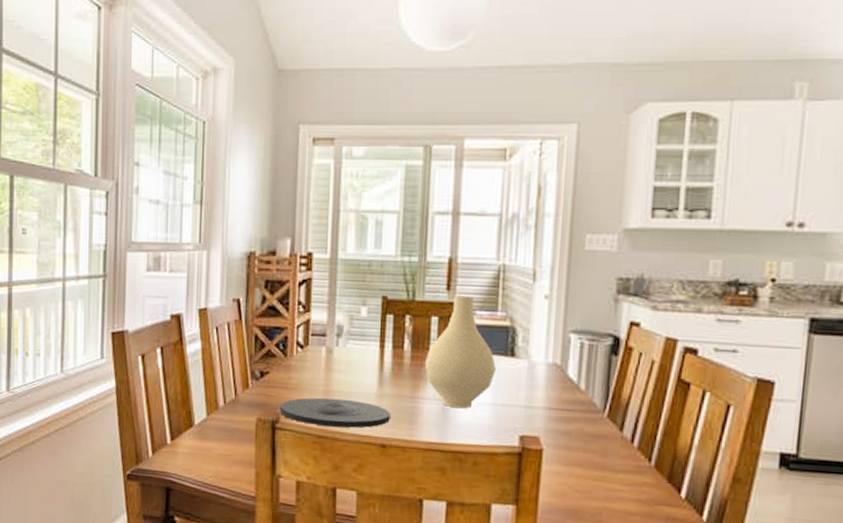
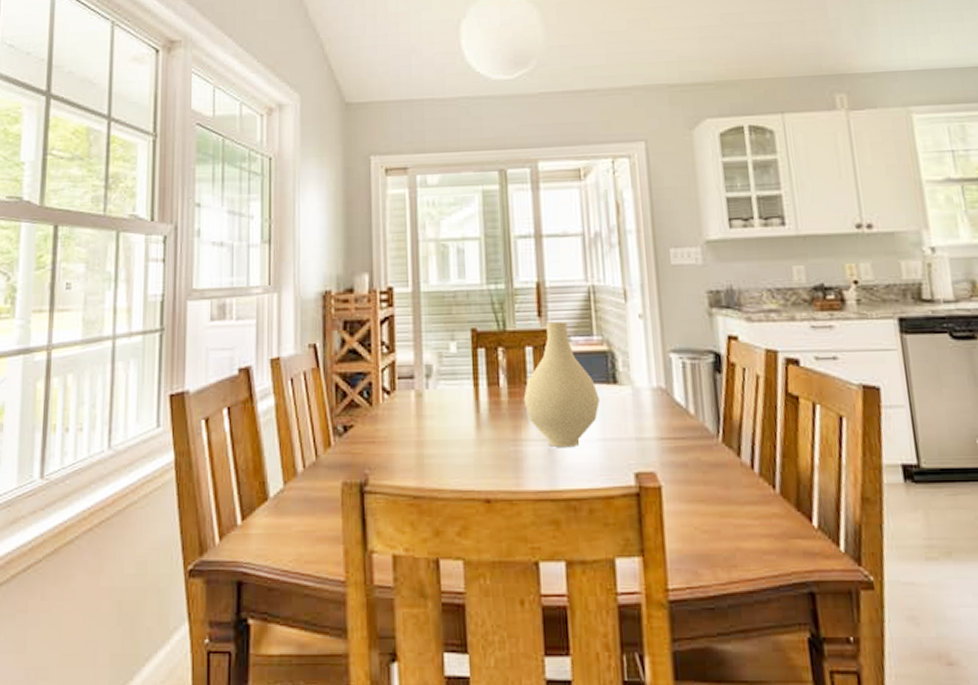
plate: present [280,397,390,428] -> none [368,449,493,484]

